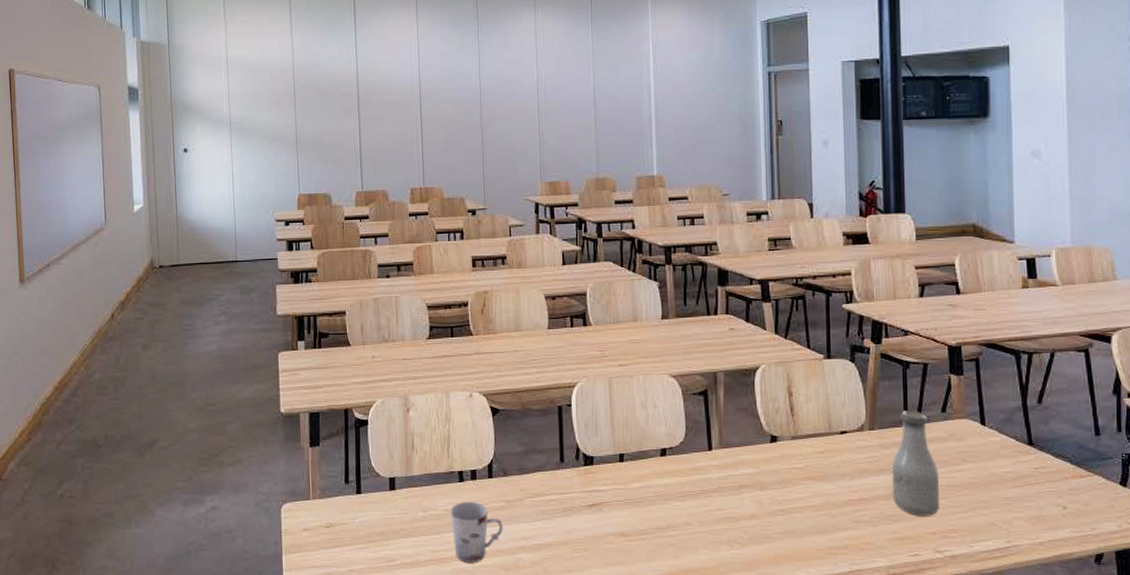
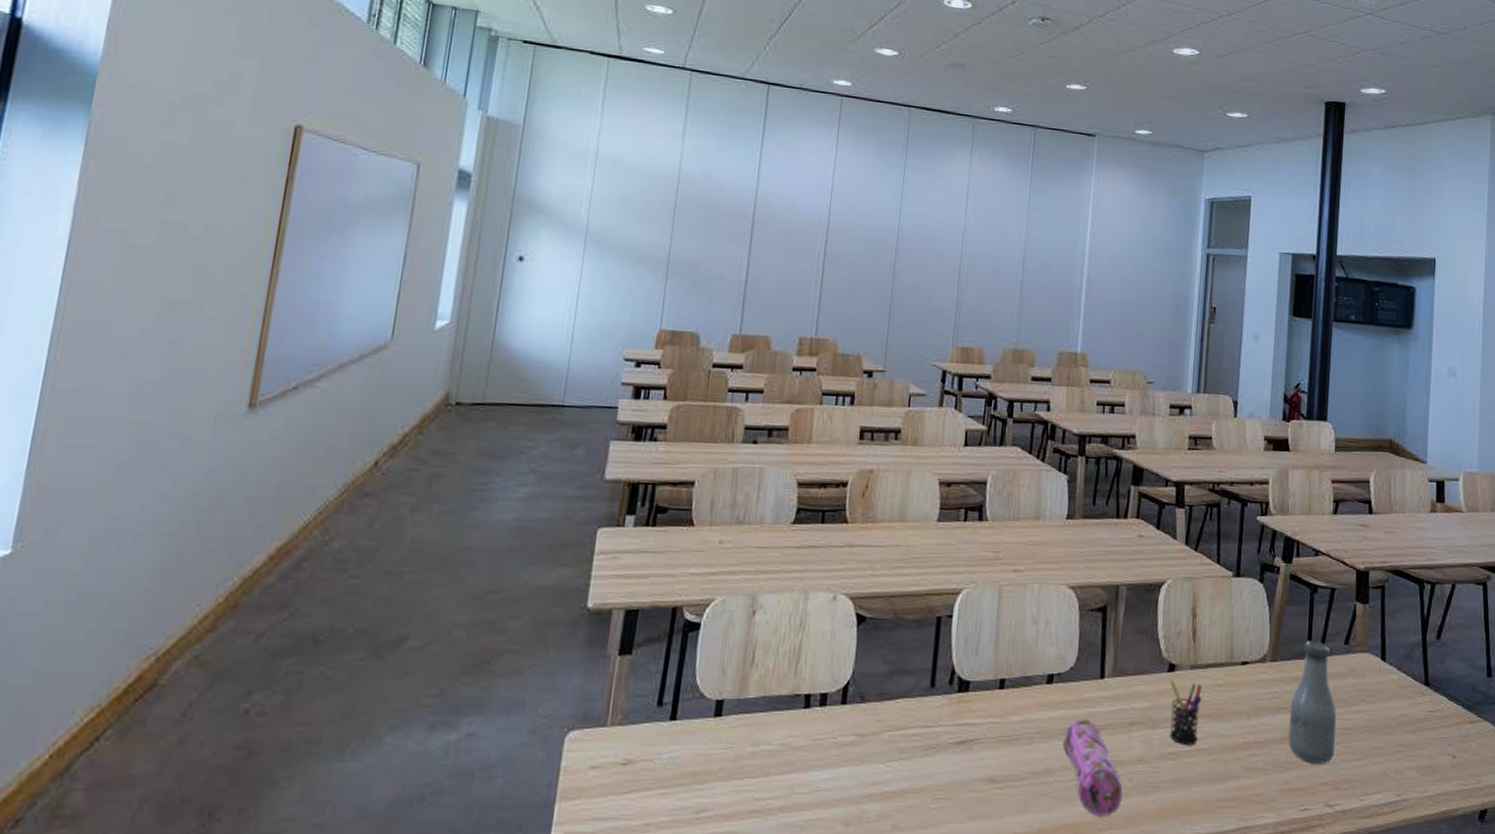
cup: present [450,501,503,564] -> none [785,733,851,816]
pencil case: none [680,483,740,561] -> present [1062,718,1123,816]
pen holder: none [773,450,806,504] -> present [1169,680,1202,746]

